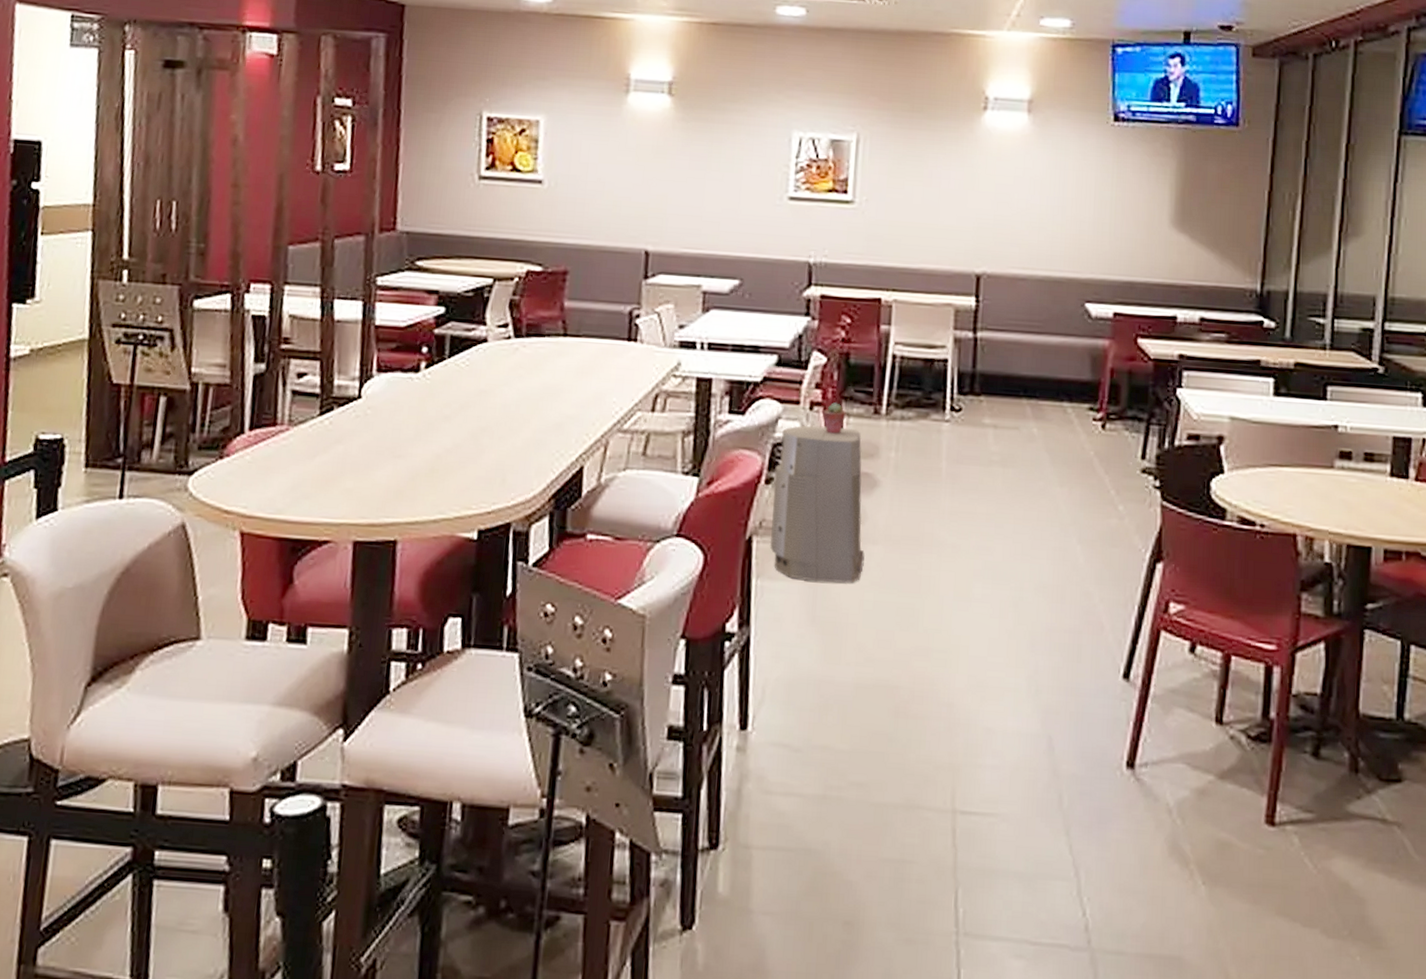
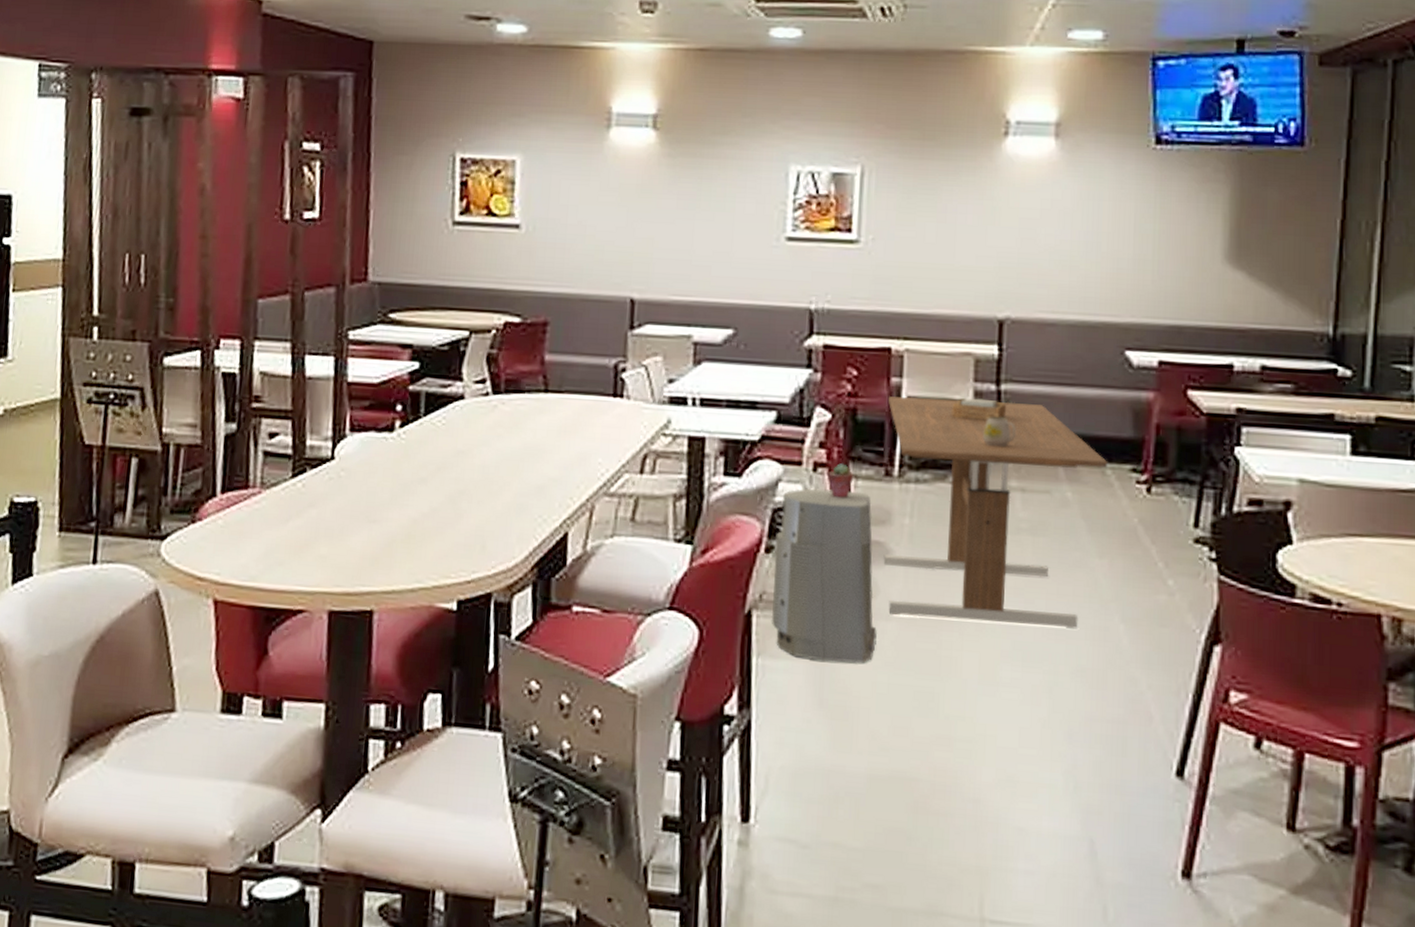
dining table: none [871,342,1069,550] -> present [883,396,1108,629]
napkin holder: none [934,344,982,365] -> present [952,398,1007,421]
mug: none [961,360,990,388] -> present [983,416,1017,447]

